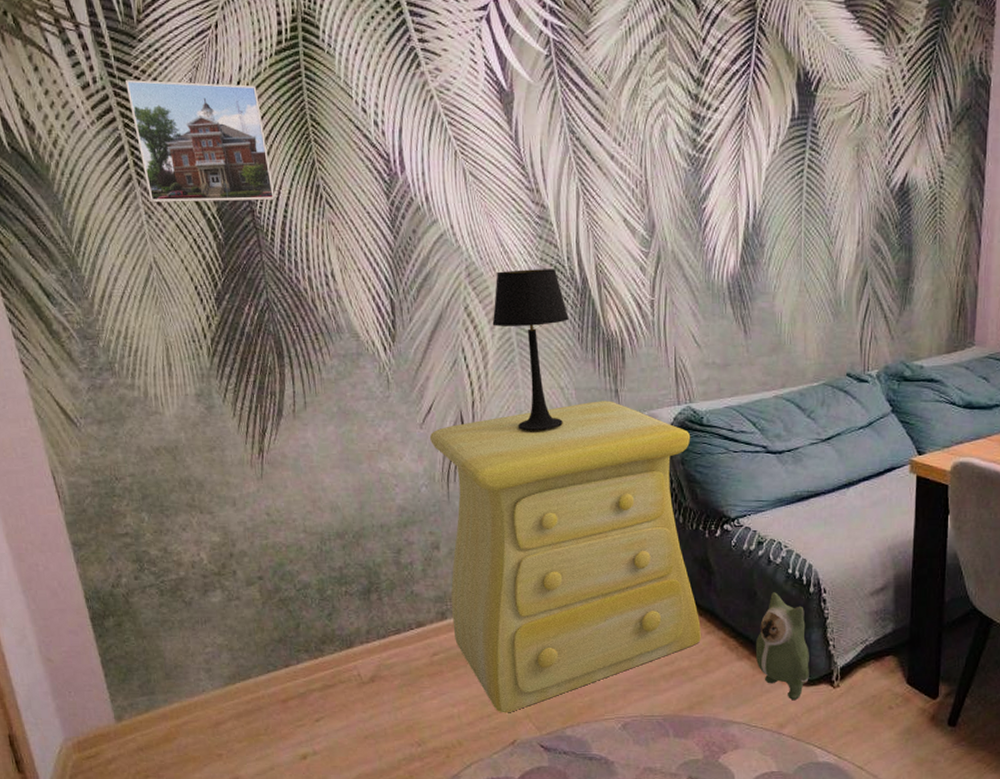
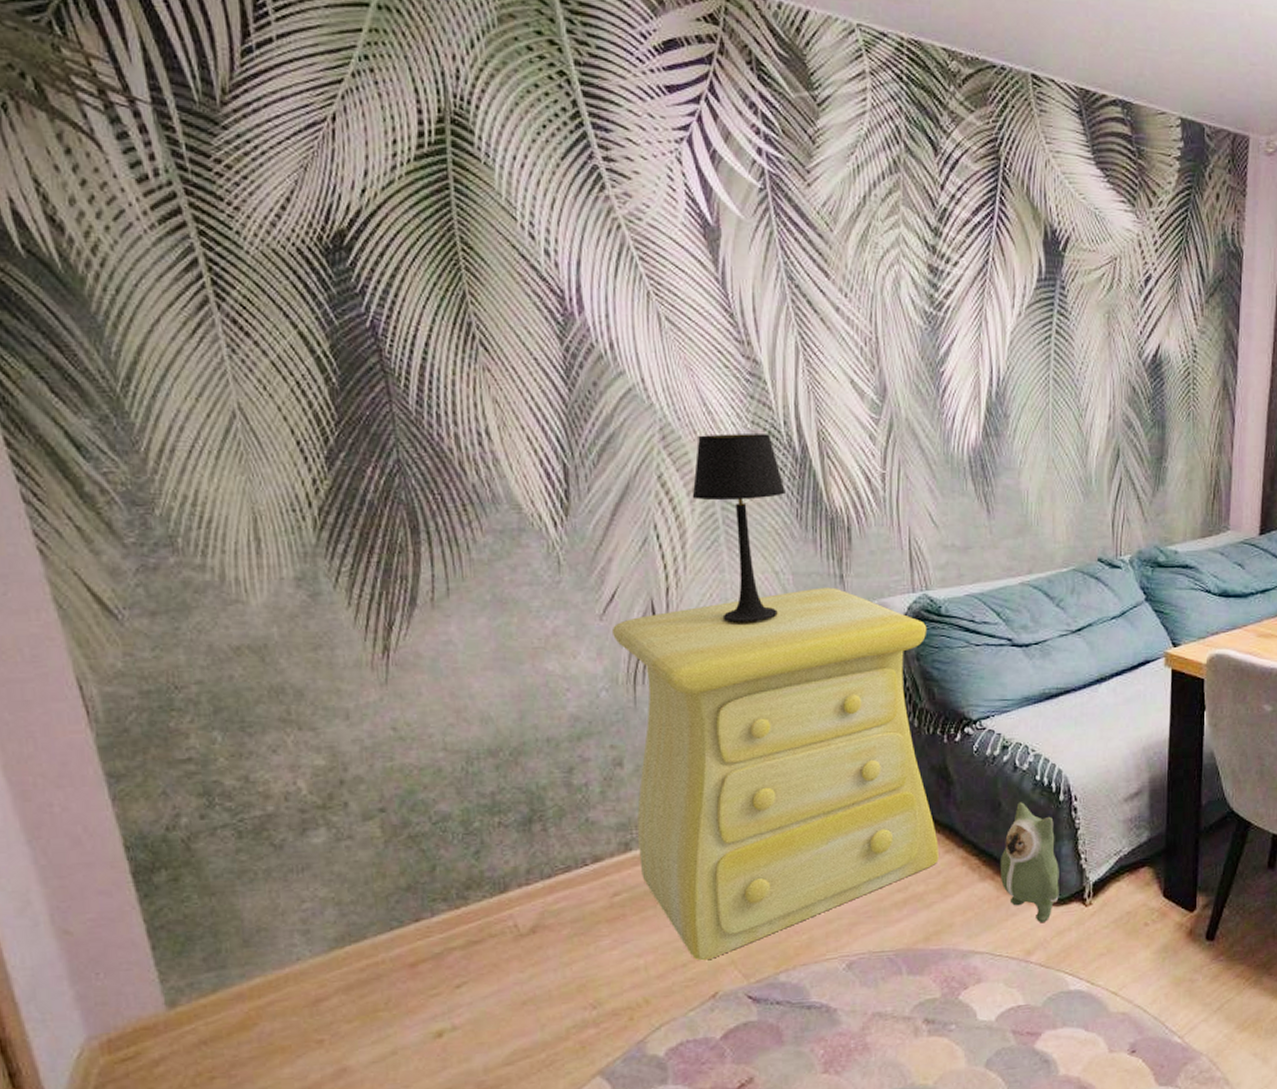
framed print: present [125,79,275,203] -> none [202,174,411,338]

